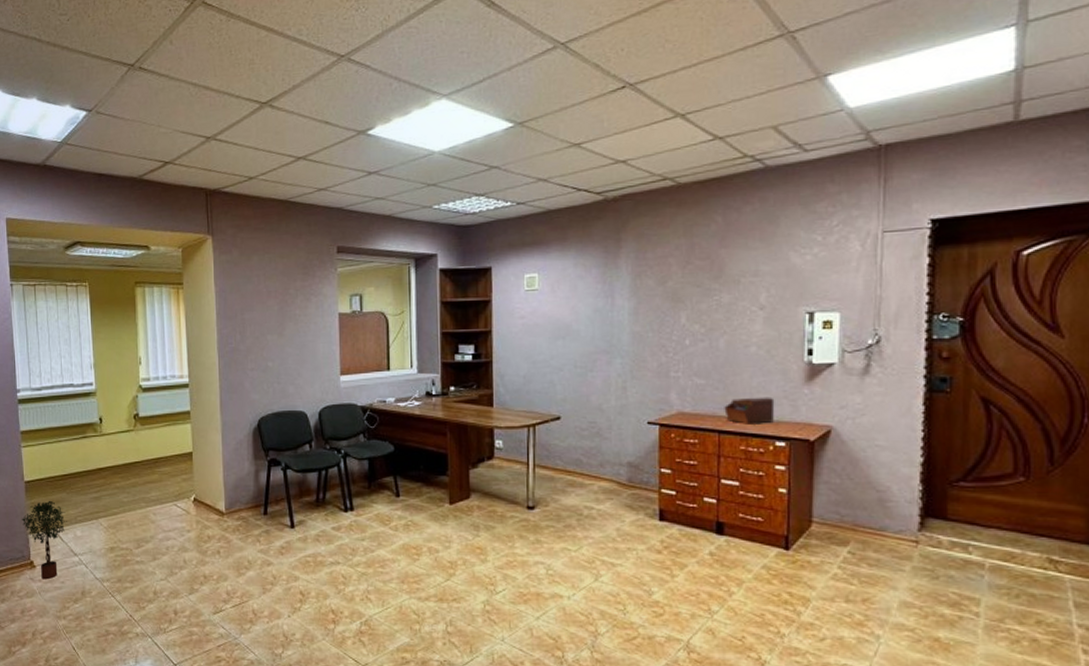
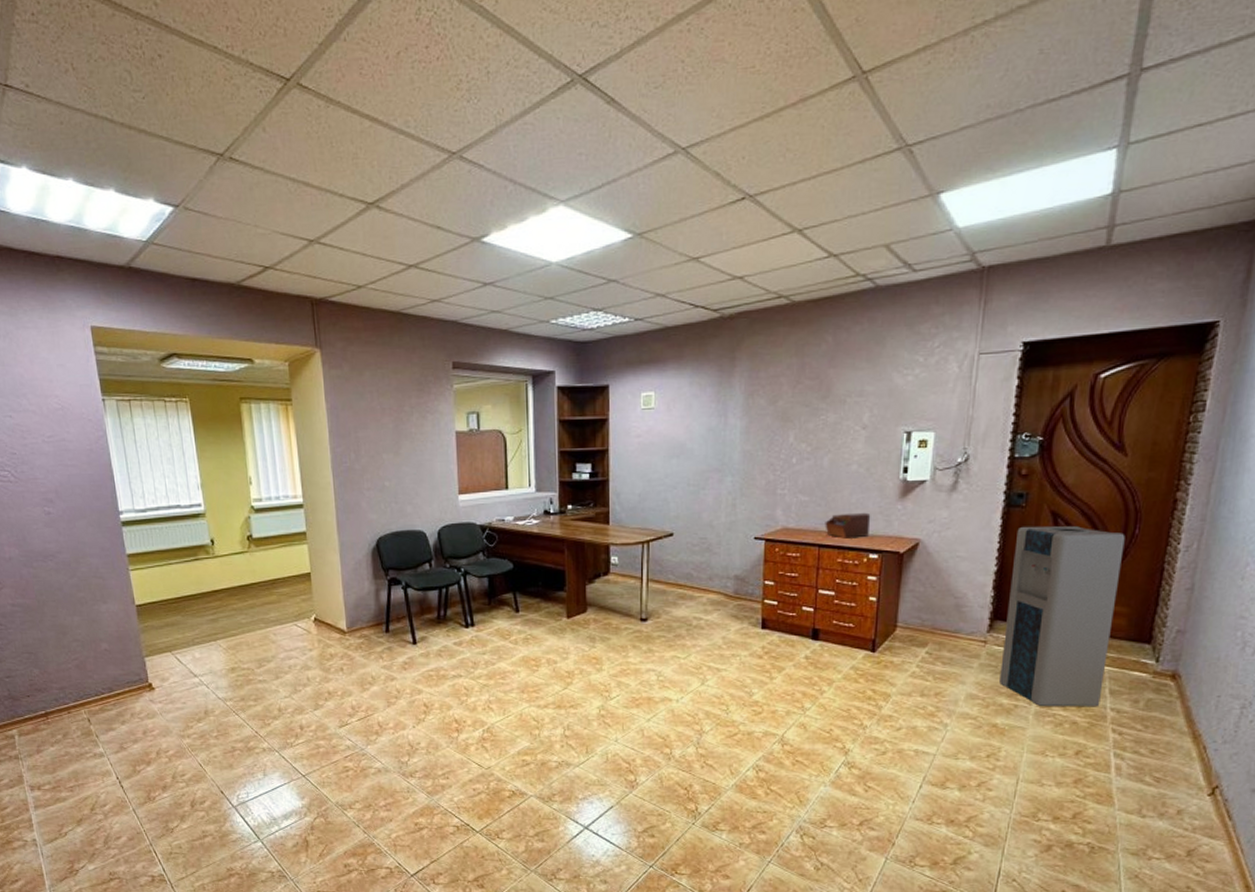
potted tree: present [21,500,68,580] -> none [136,623,185,701]
water cooler: none [938,413,1073,622] -> present [1000,525,1125,707]

